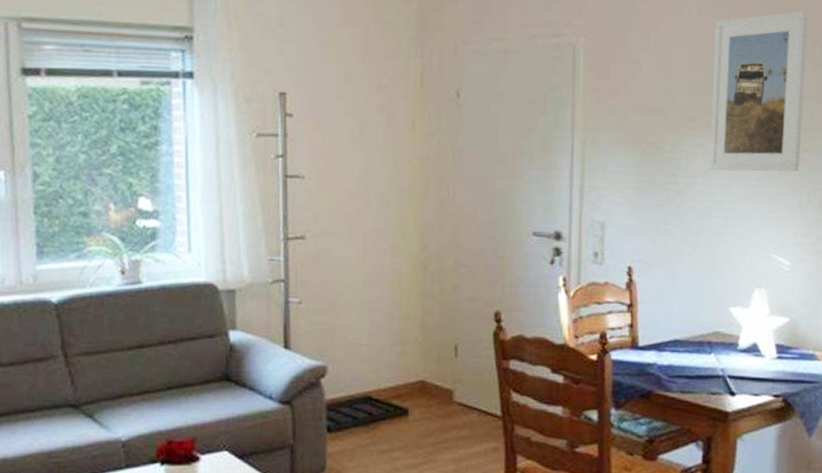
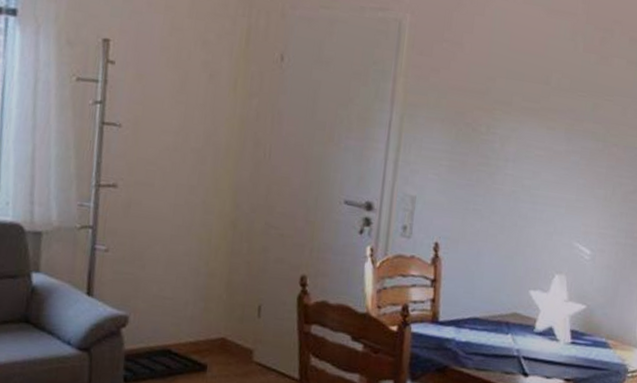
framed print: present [709,10,808,172] -> none [521,9,628,165]

